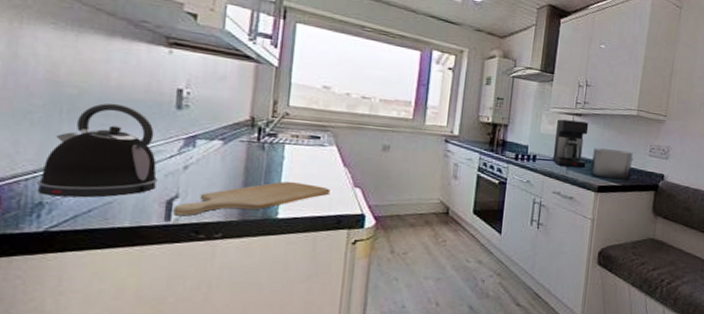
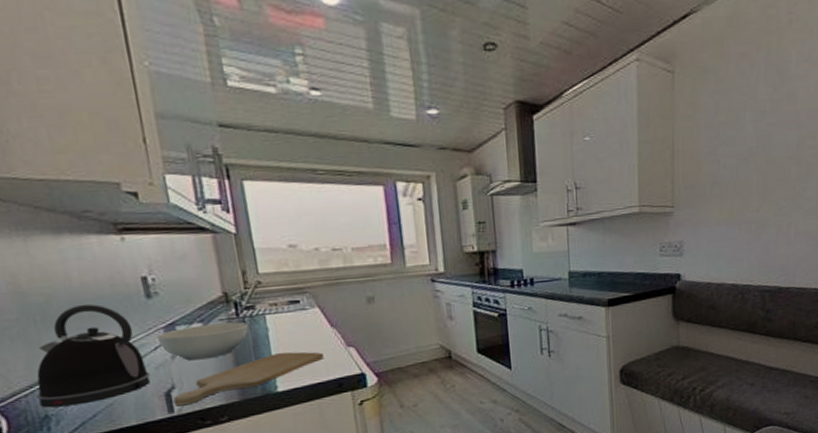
bowl: none [175,142,267,176] -> present [156,322,249,361]
coffee maker: present [552,119,589,168] -> none [550,231,590,286]
toaster: present [590,148,634,180] -> none [596,255,645,291]

